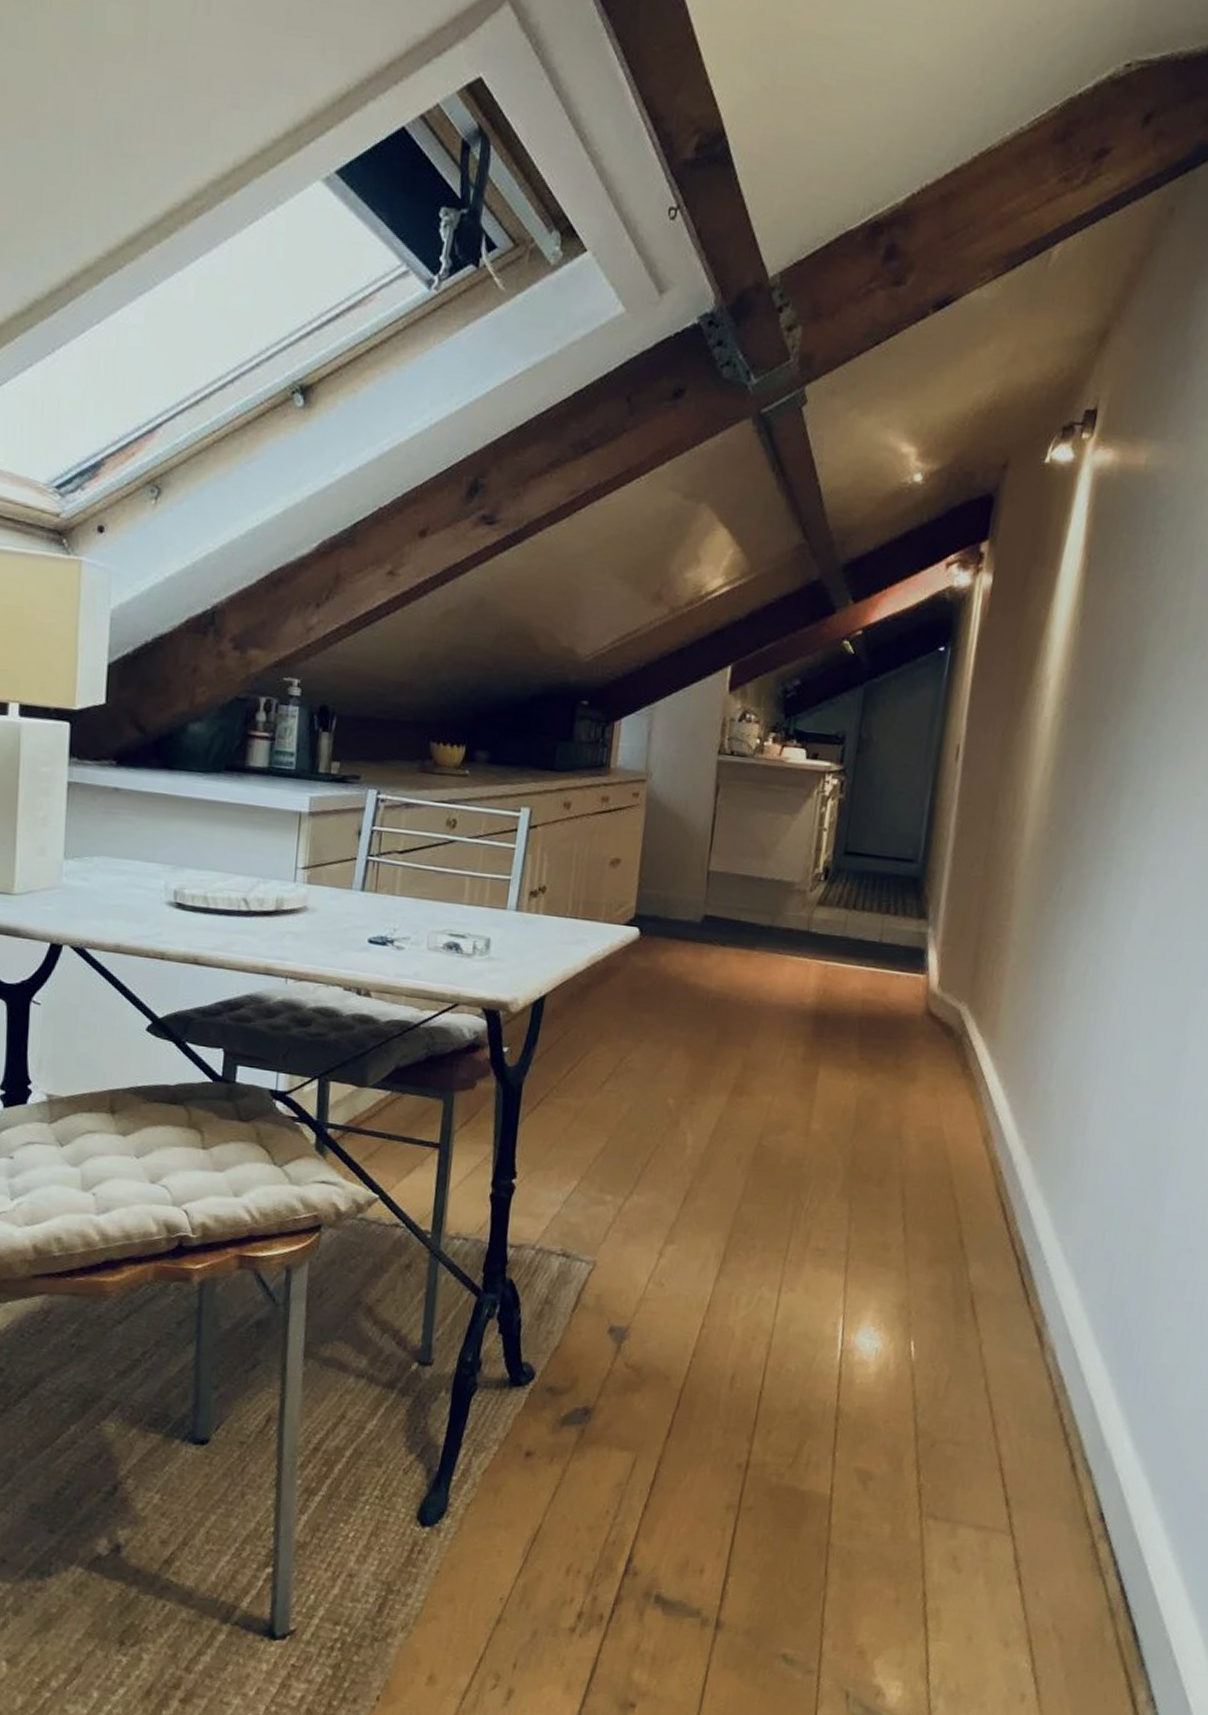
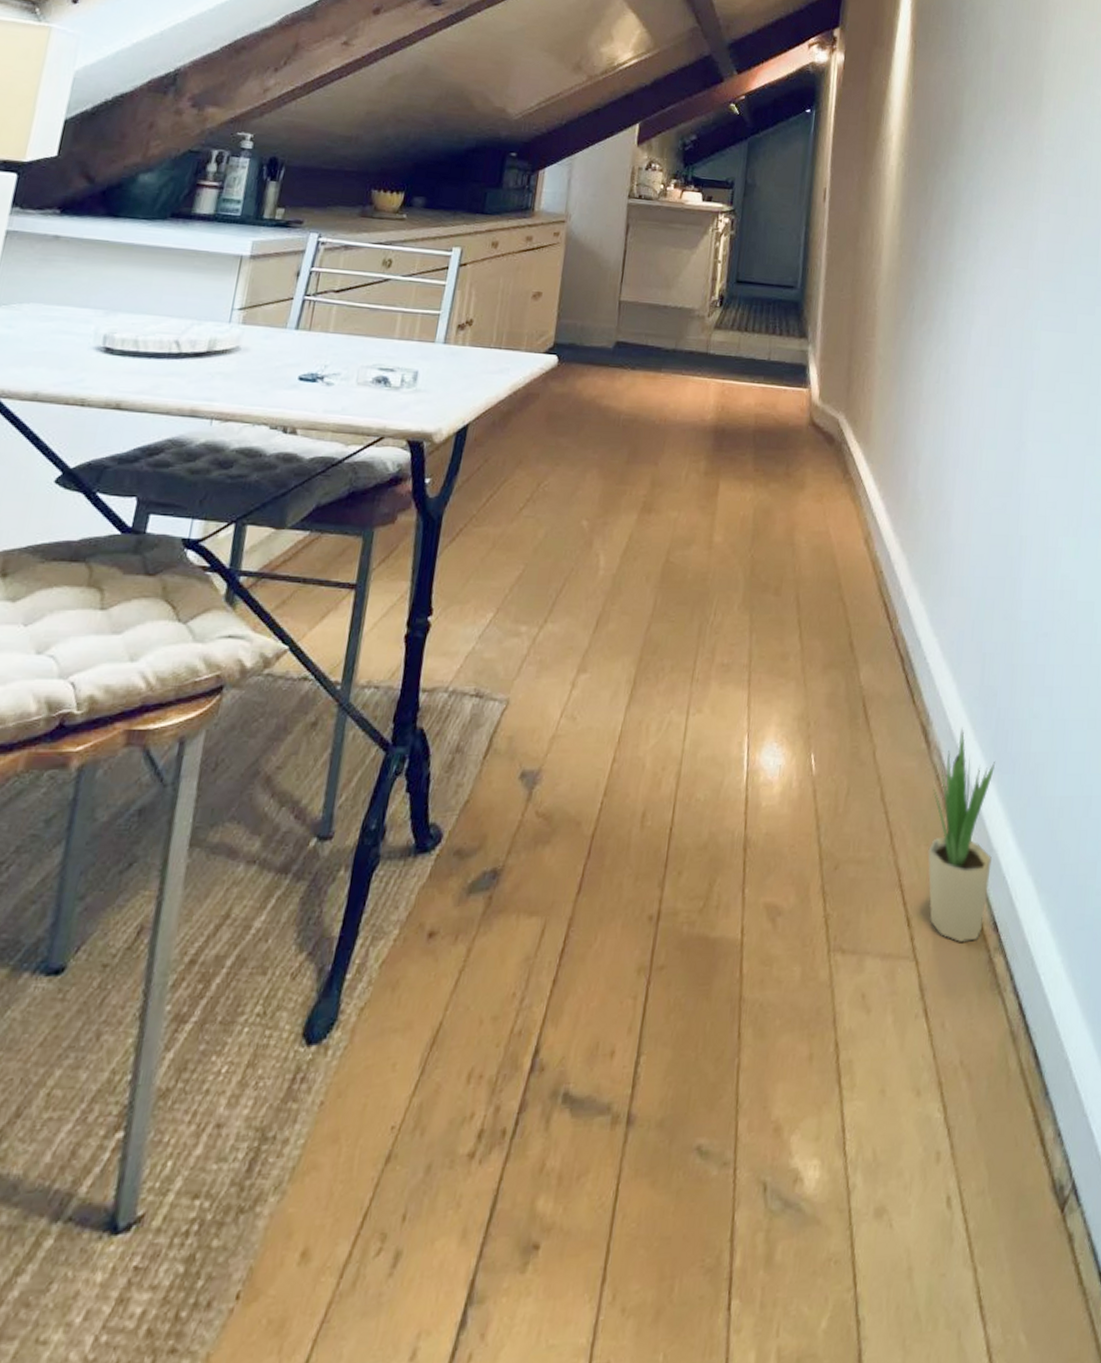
potted plant: none [1030,1332,1118,1527] -> present [927,727,996,942]

